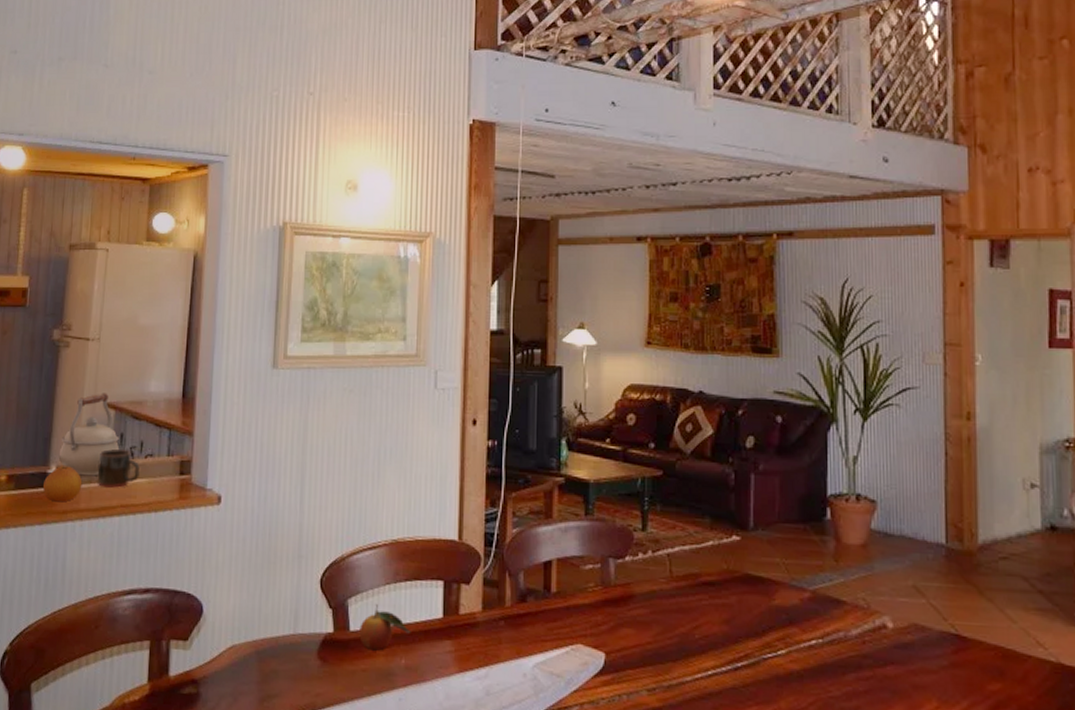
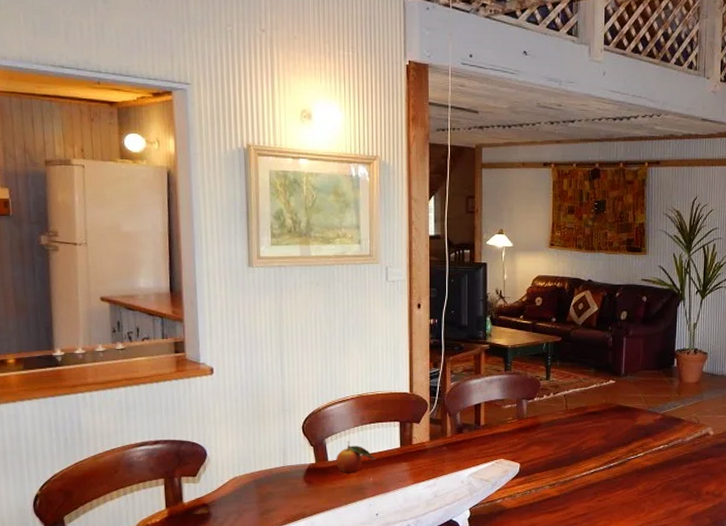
fruit: present [43,466,83,502] -> none [51,349,88,378]
kettle: present [58,392,120,477] -> none [61,289,118,358]
mug: present [97,449,140,488] -> none [99,335,139,365]

